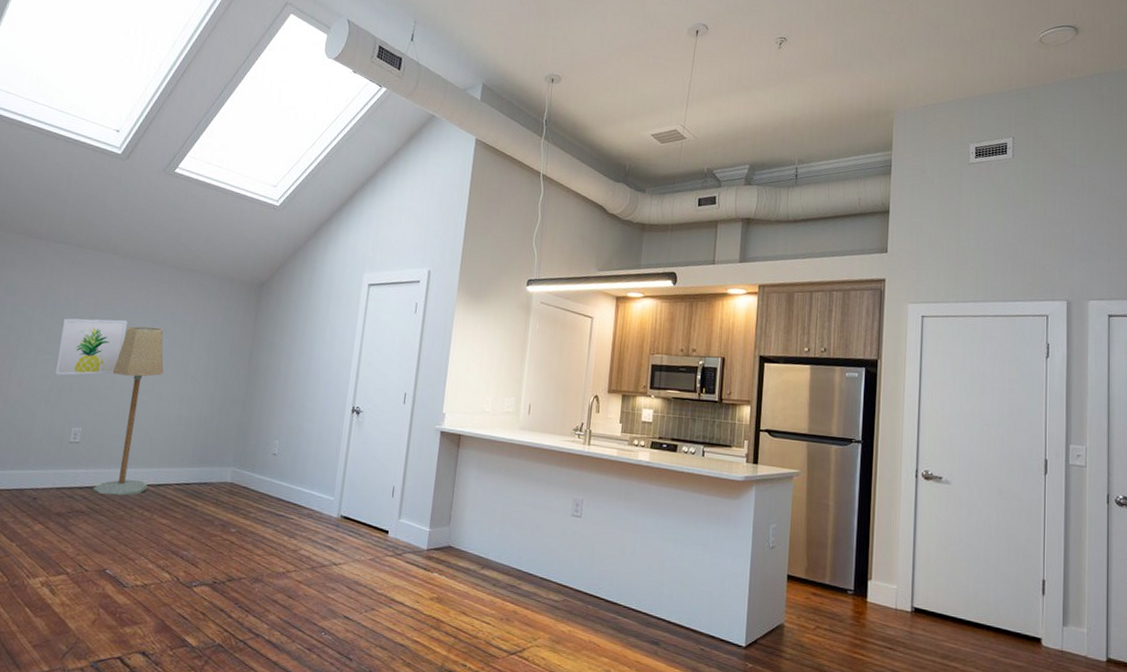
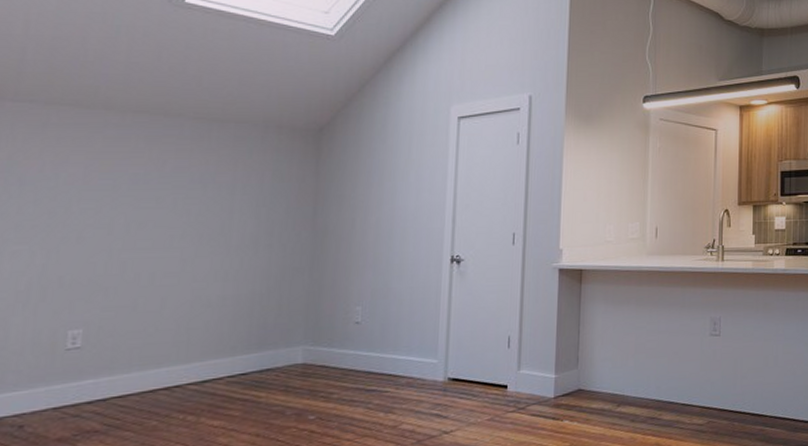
wall art: present [54,318,128,376] -> none [32,189,136,268]
floor lamp: present [92,326,164,496] -> none [108,193,196,406]

